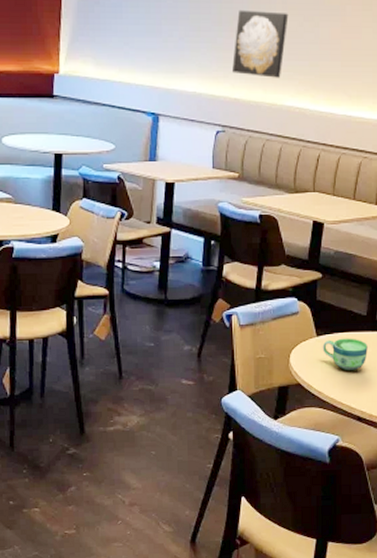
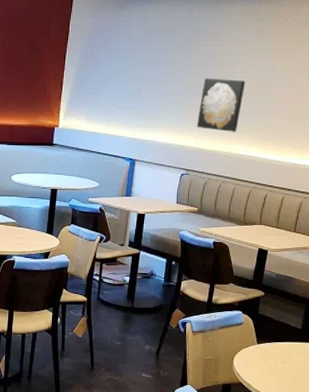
cup: present [322,338,368,370] -> none [261,347,301,374]

